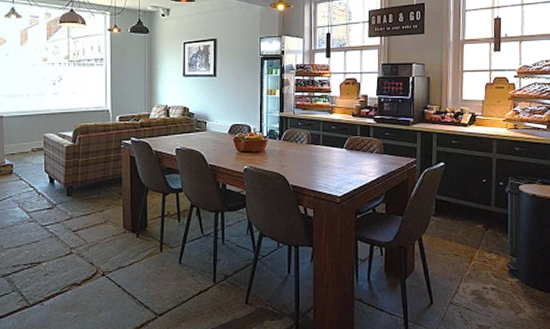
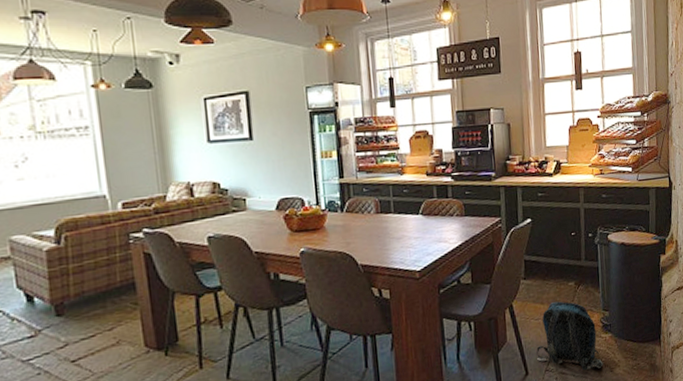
backpack: none [442,241,508,310] -> present [536,301,603,371]

